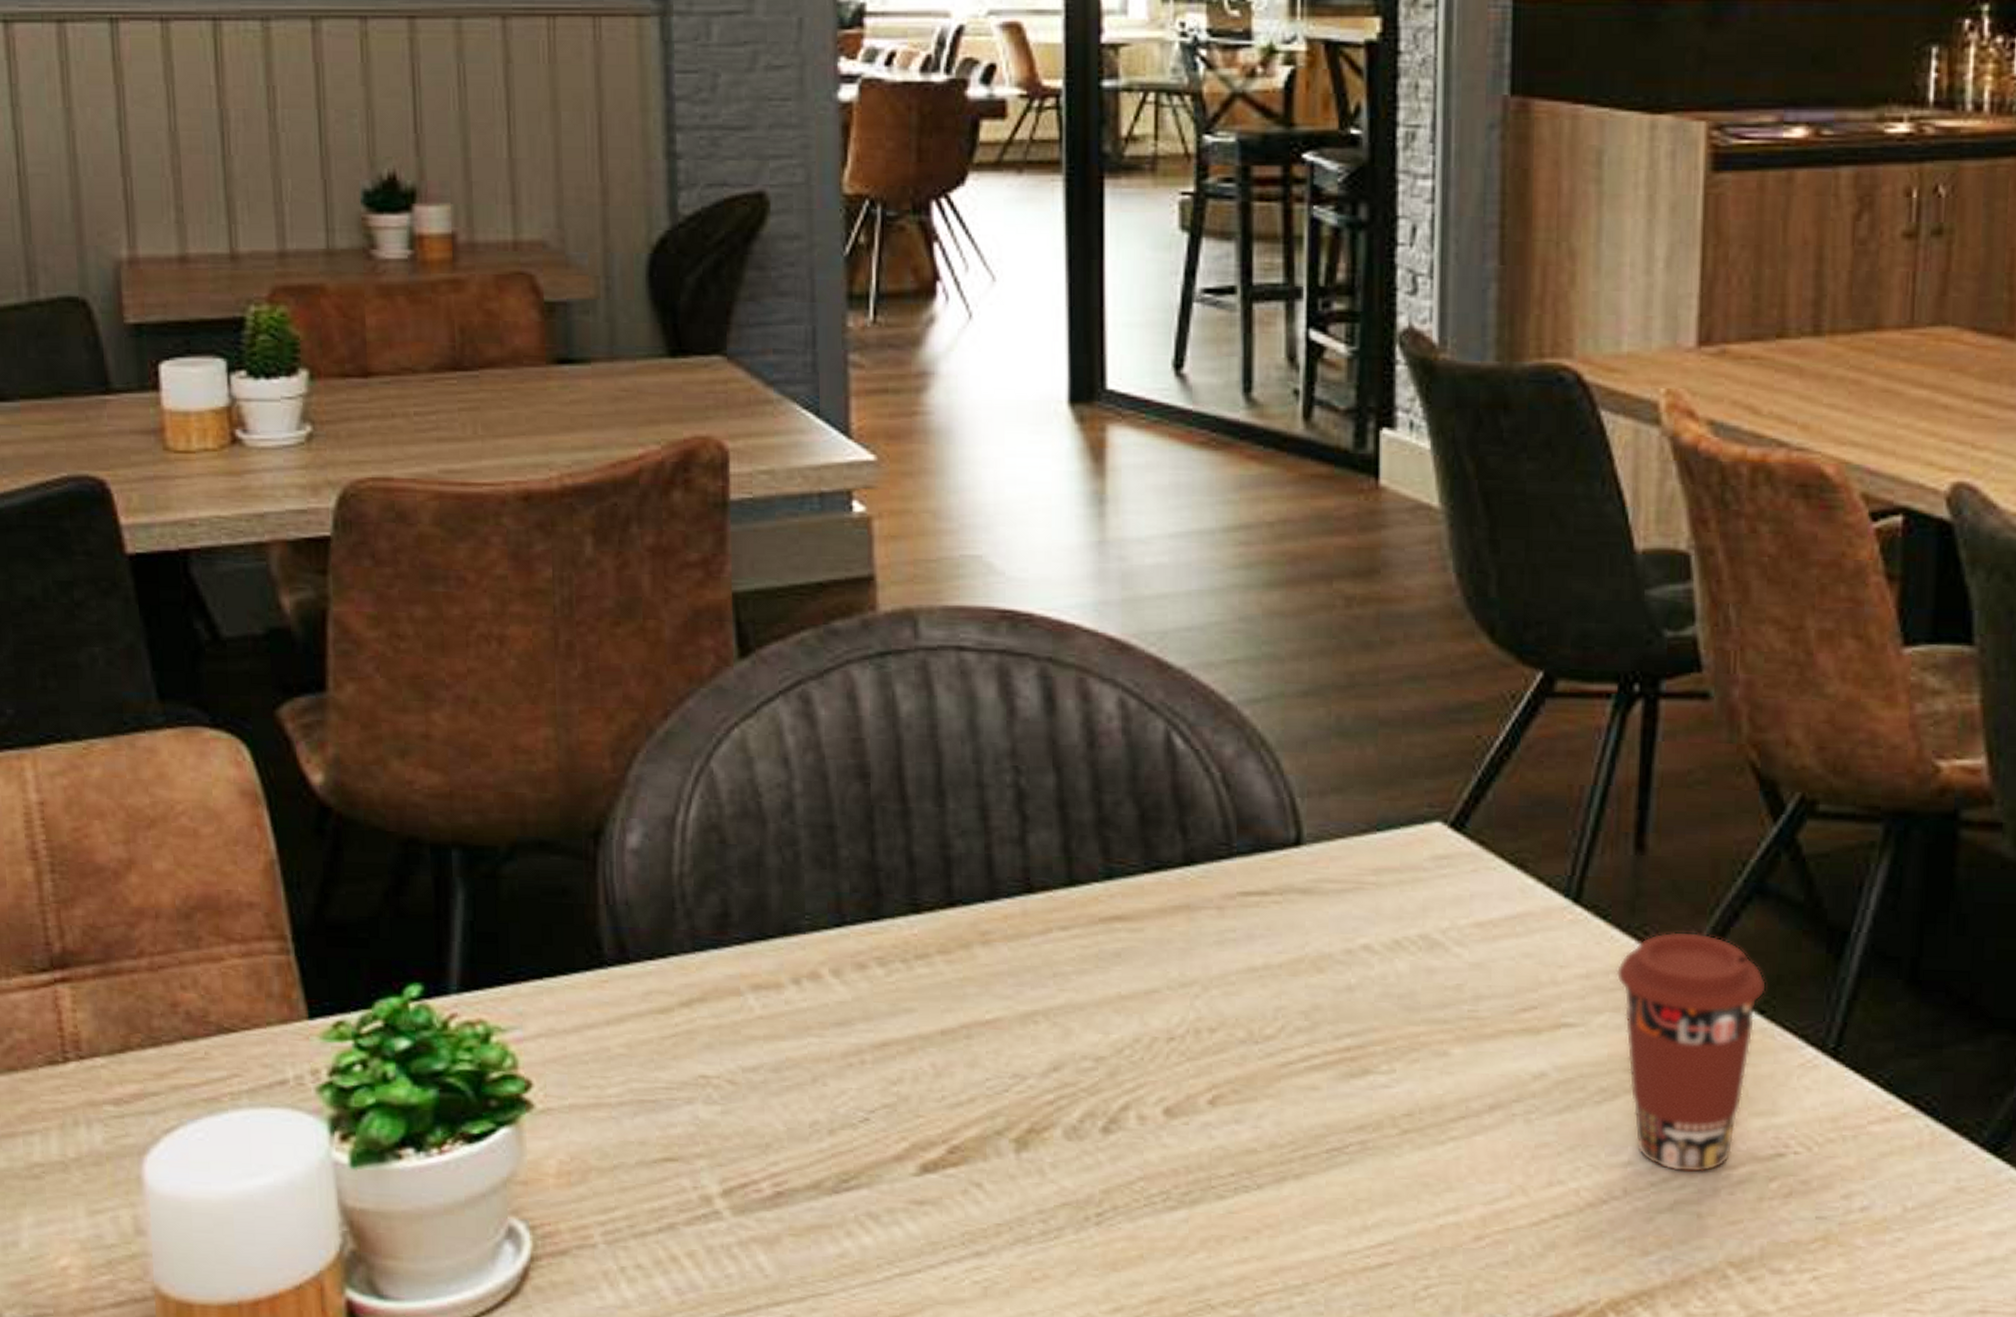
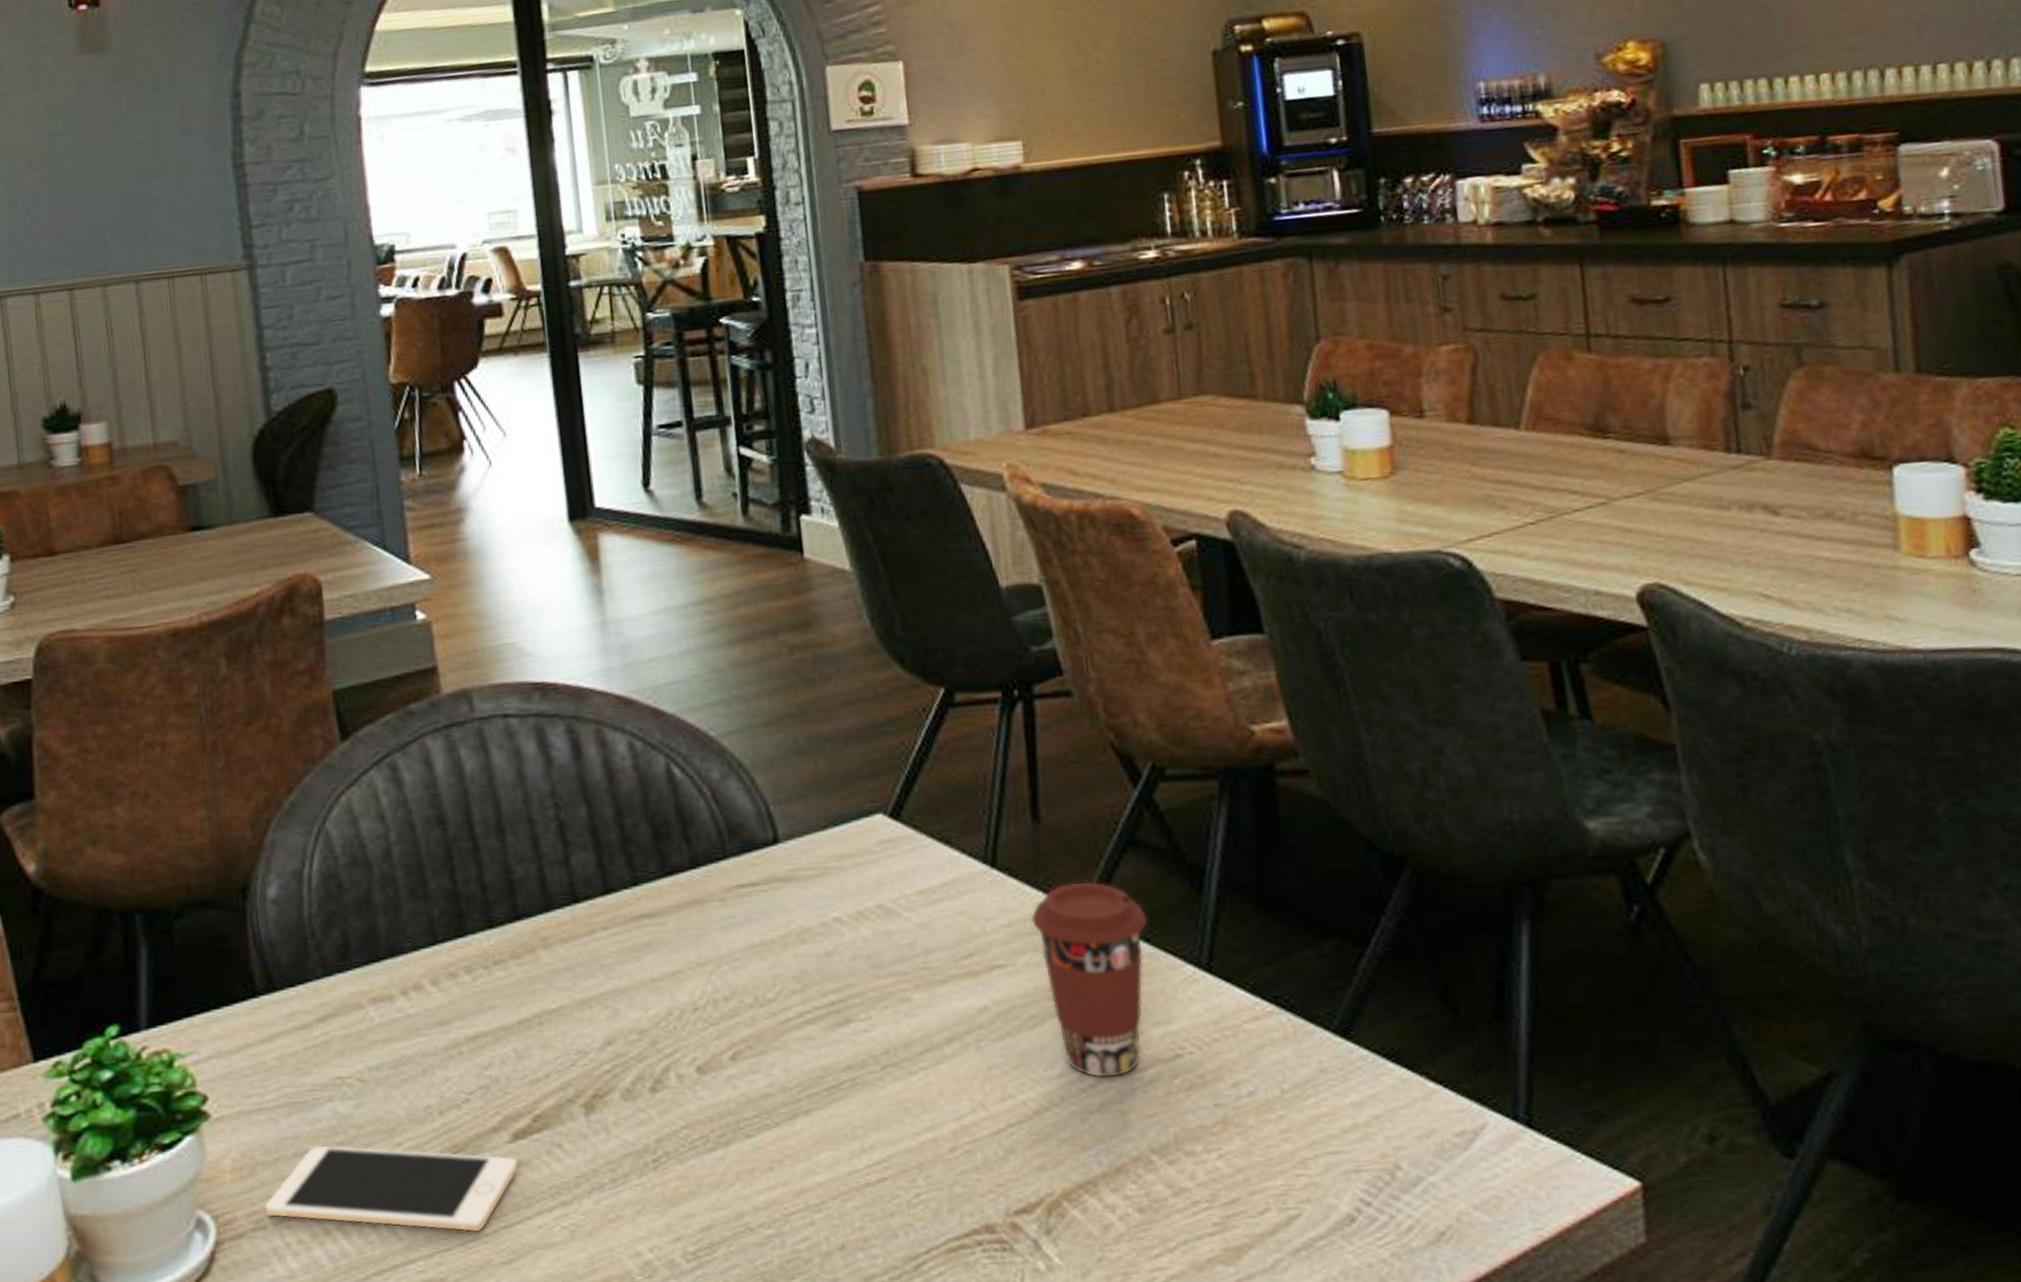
cell phone: none [595,1153,926,1277] -> present [264,1144,519,1232]

